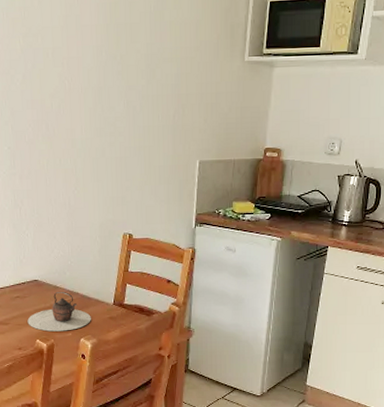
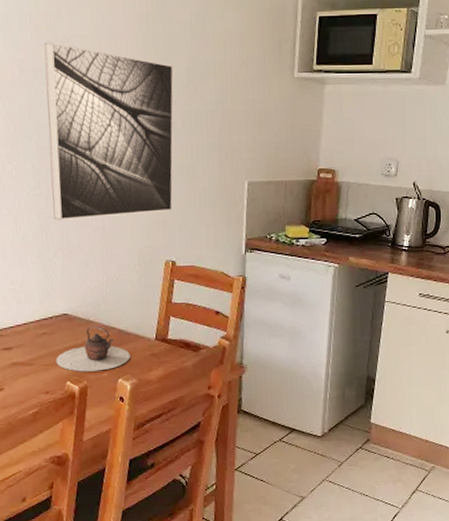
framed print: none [19,34,134,197] -> present [44,42,174,220]

